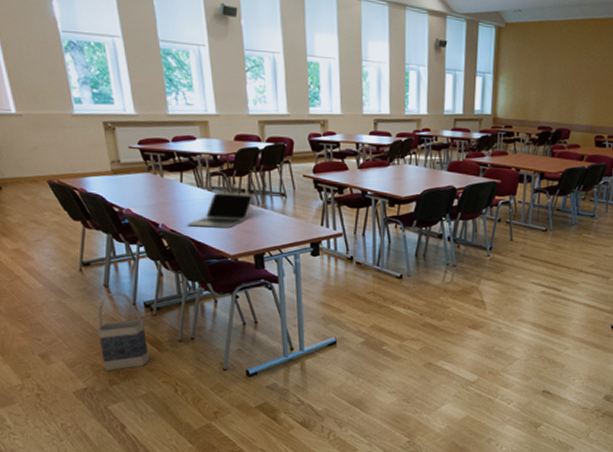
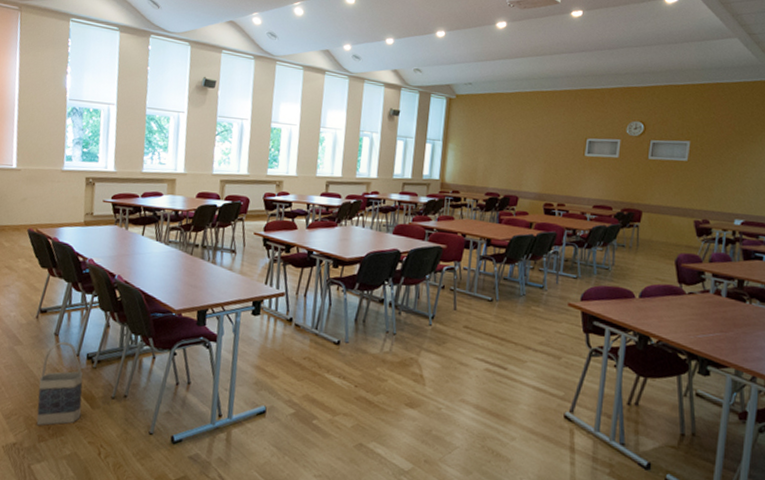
laptop: present [188,192,254,228] -> none [141,246,206,282]

